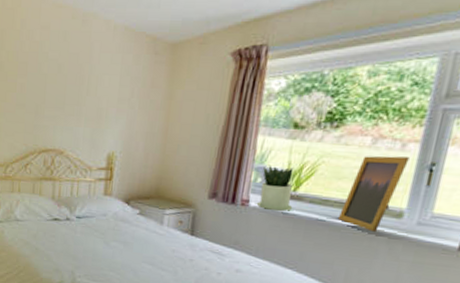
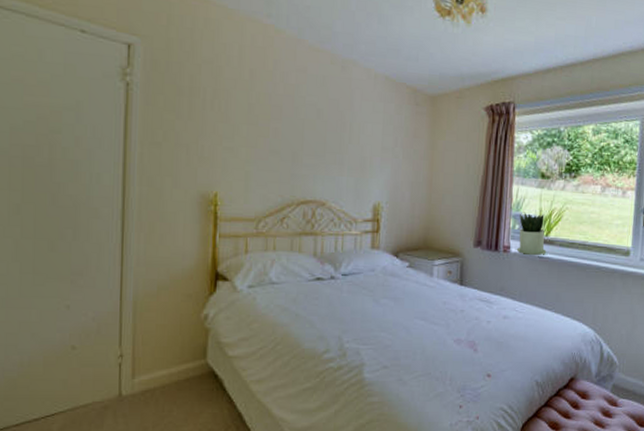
picture frame: present [337,156,410,232] -> none [582,202,629,269]

